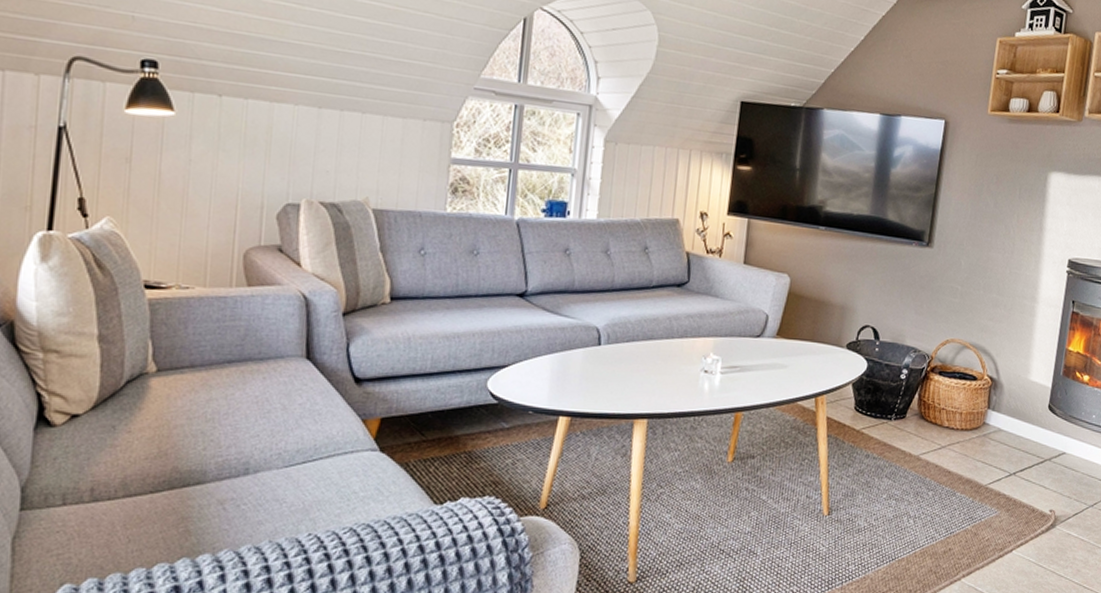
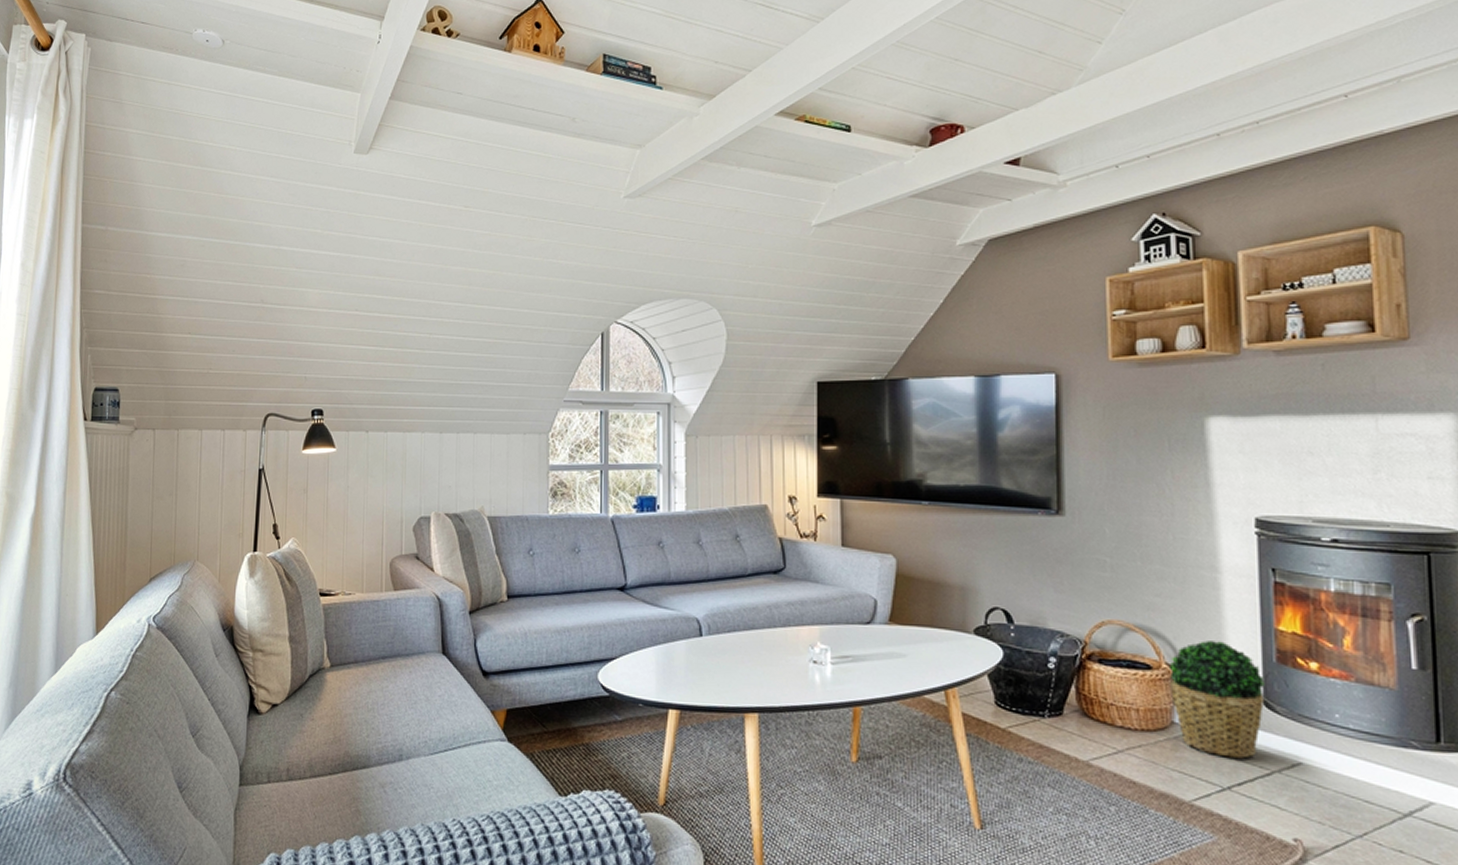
potted plant: none [987,357,1053,450] -> present [1168,641,1265,759]

